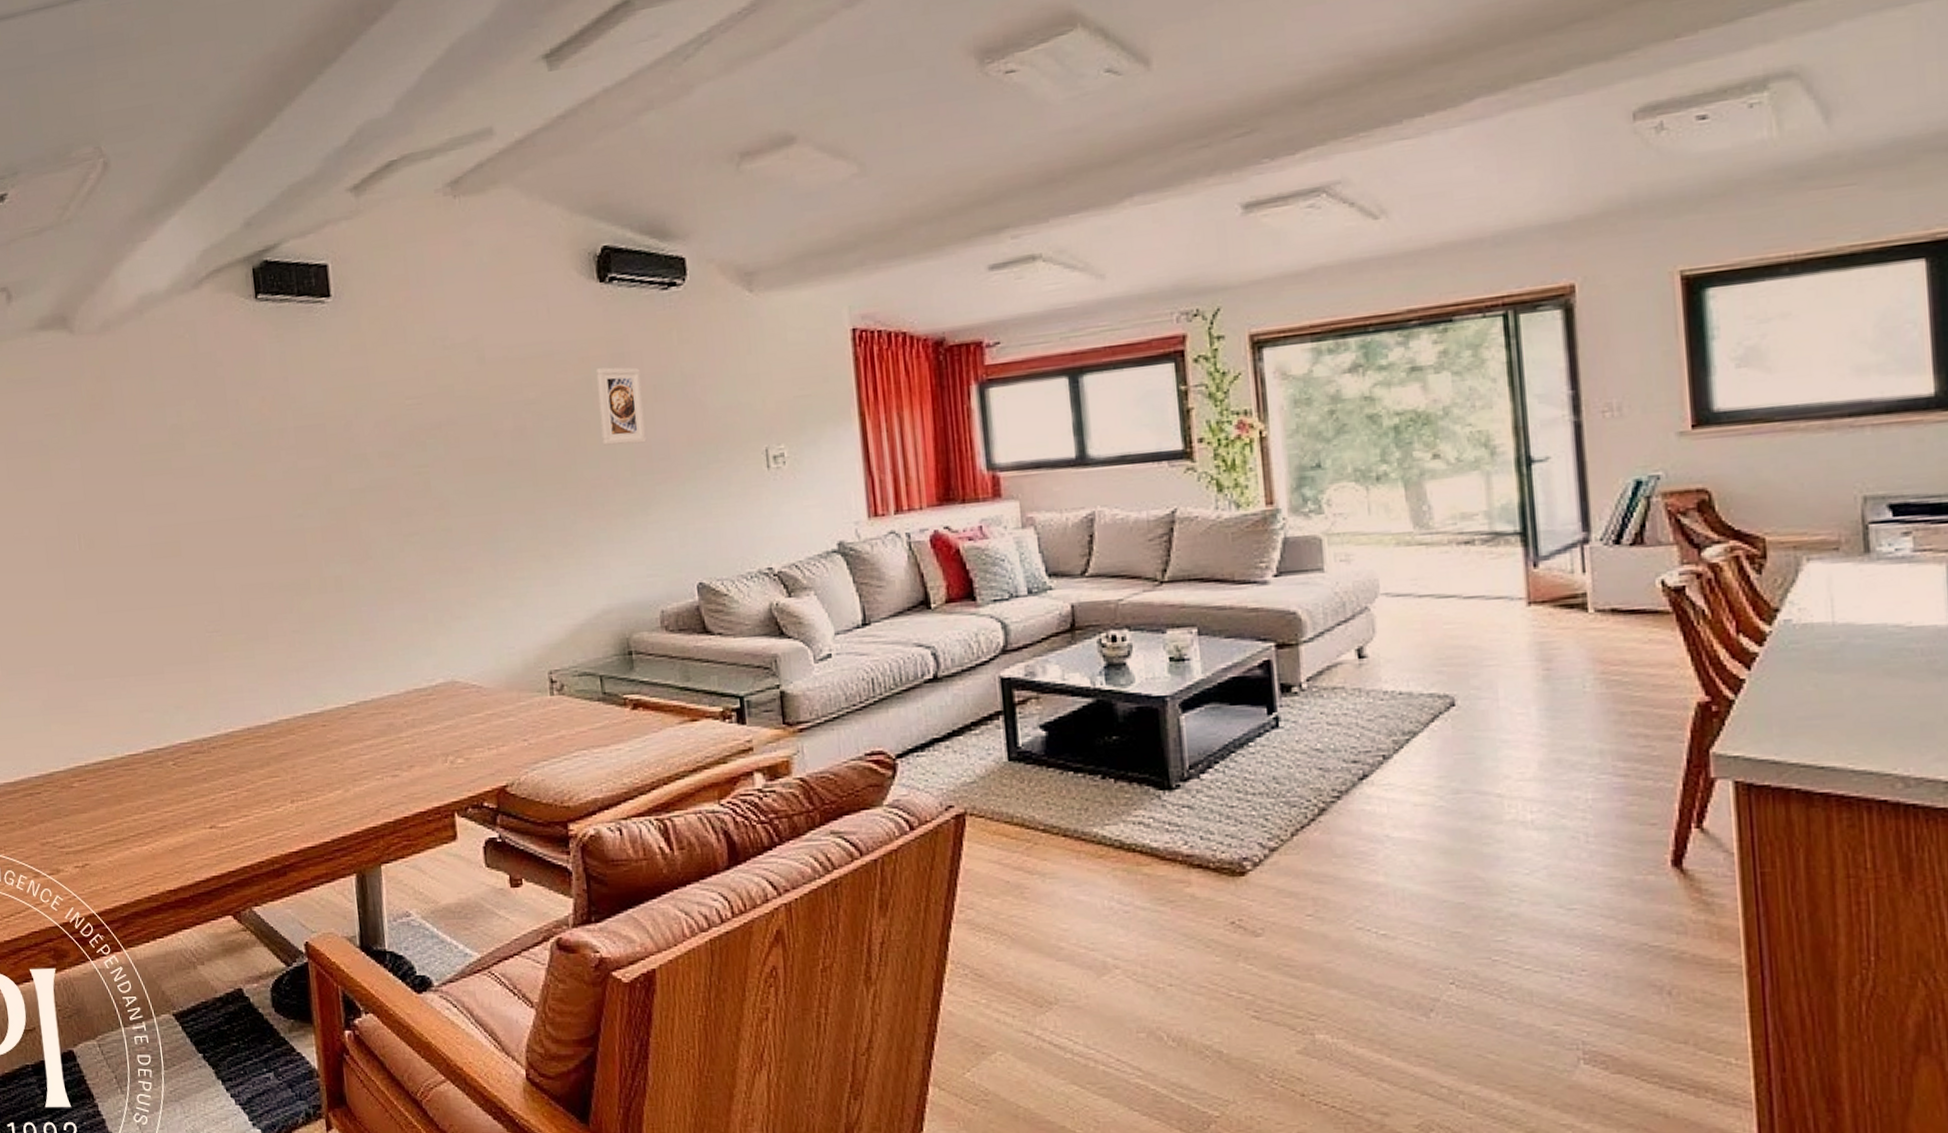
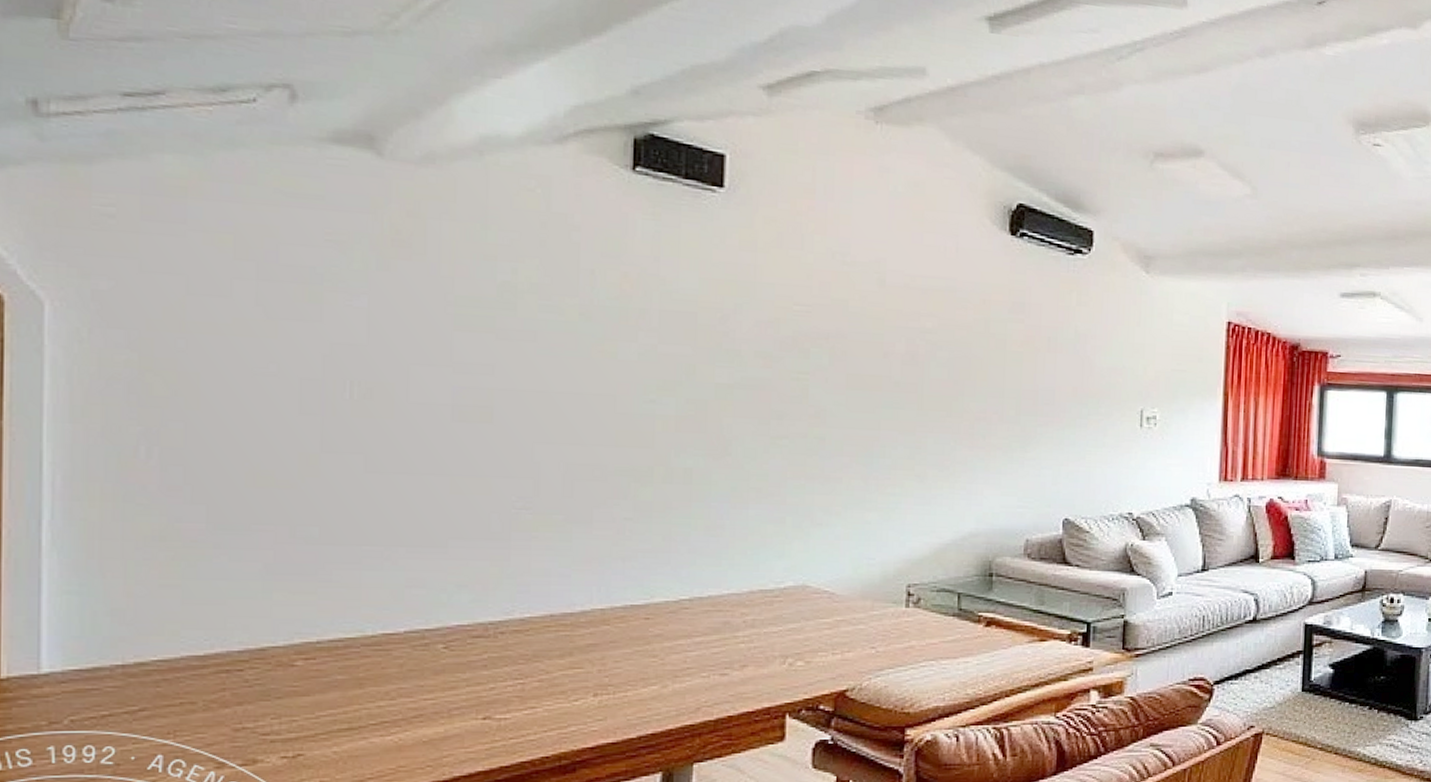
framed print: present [595,367,647,446] -> none [992,312,1037,387]

